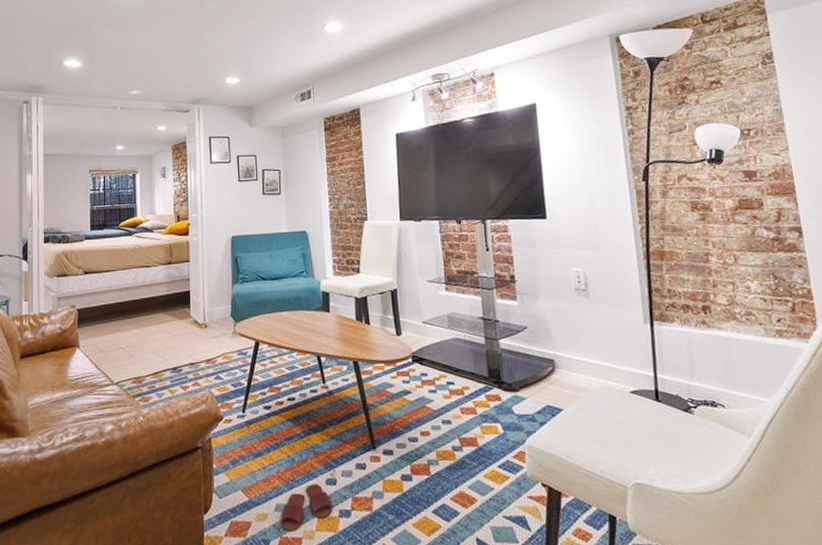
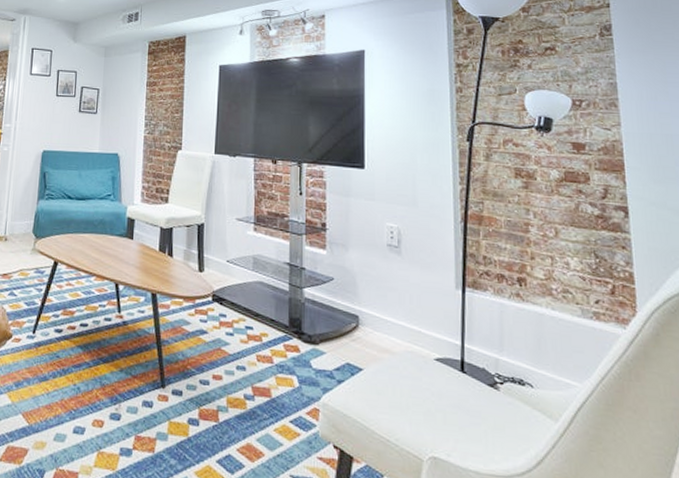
slippers: present [280,484,333,531] -> none [58,416,114,464]

